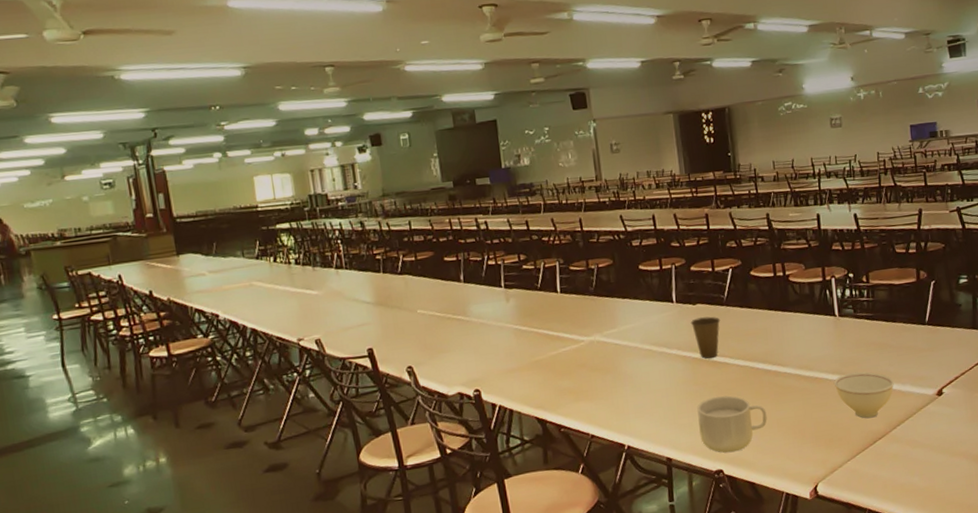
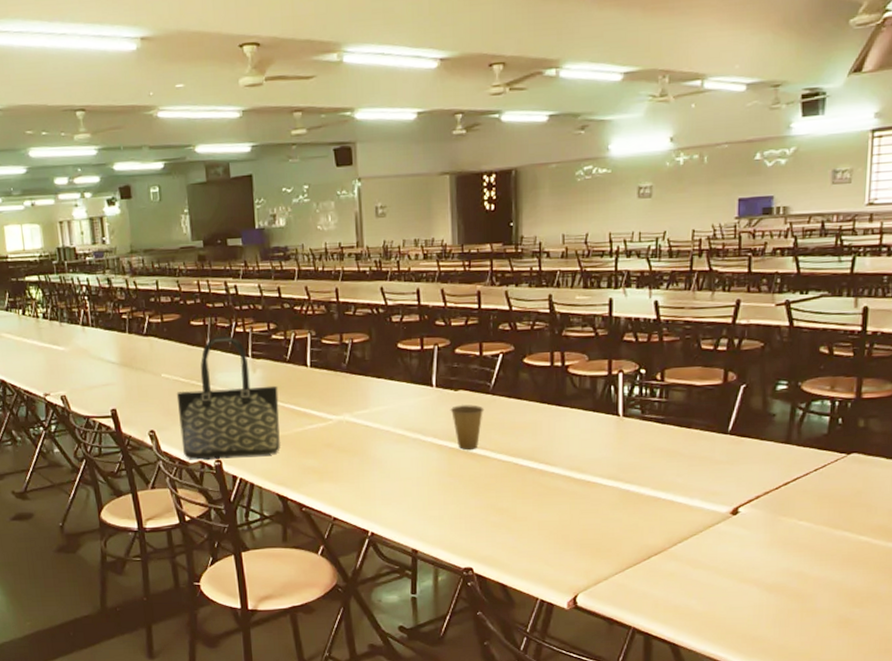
tote bag: none [432,269,537,391] -> present [176,336,280,459]
cup: present [697,395,767,453] -> none [450,491,527,551]
bowl: present [833,371,894,418] -> none [608,479,680,531]

